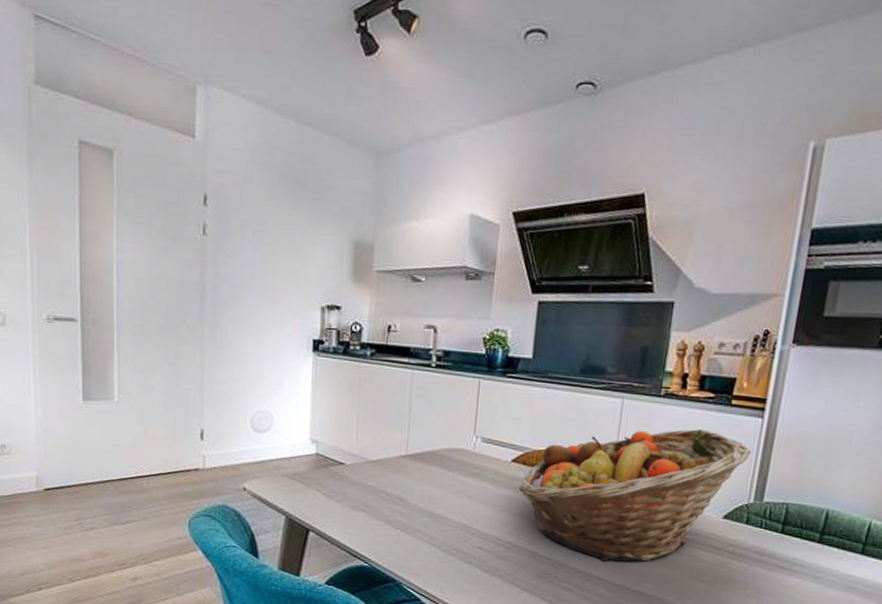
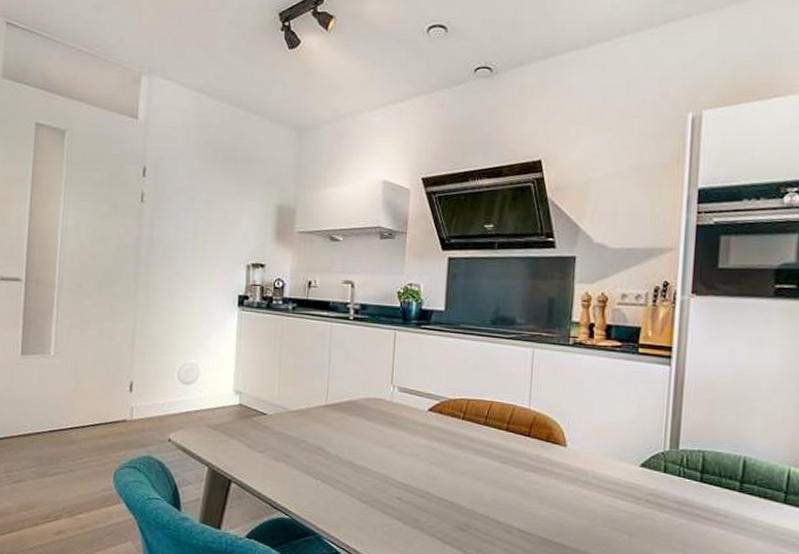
fruit basket: present [518,429,752,562] -> none [436,377,663,513]

